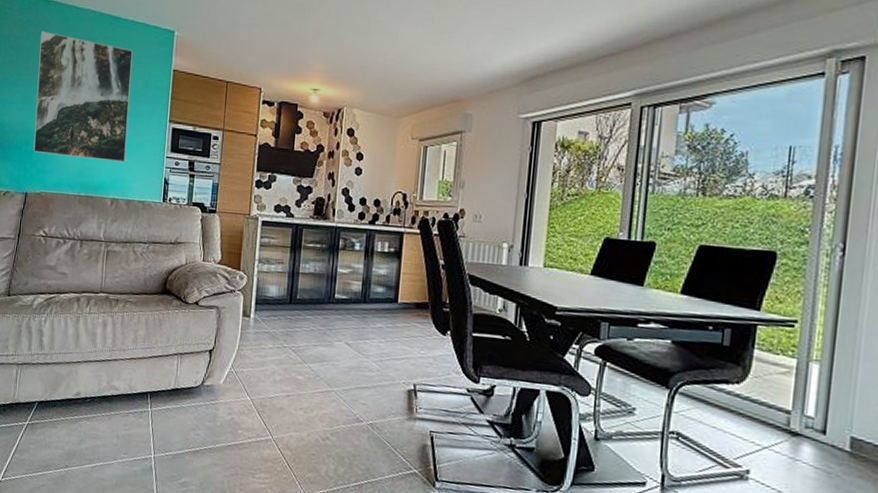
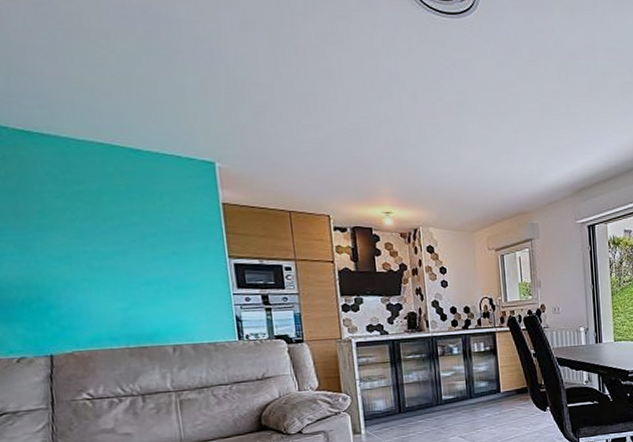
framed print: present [33,31,133,163] -> none [27,168,183,309]

